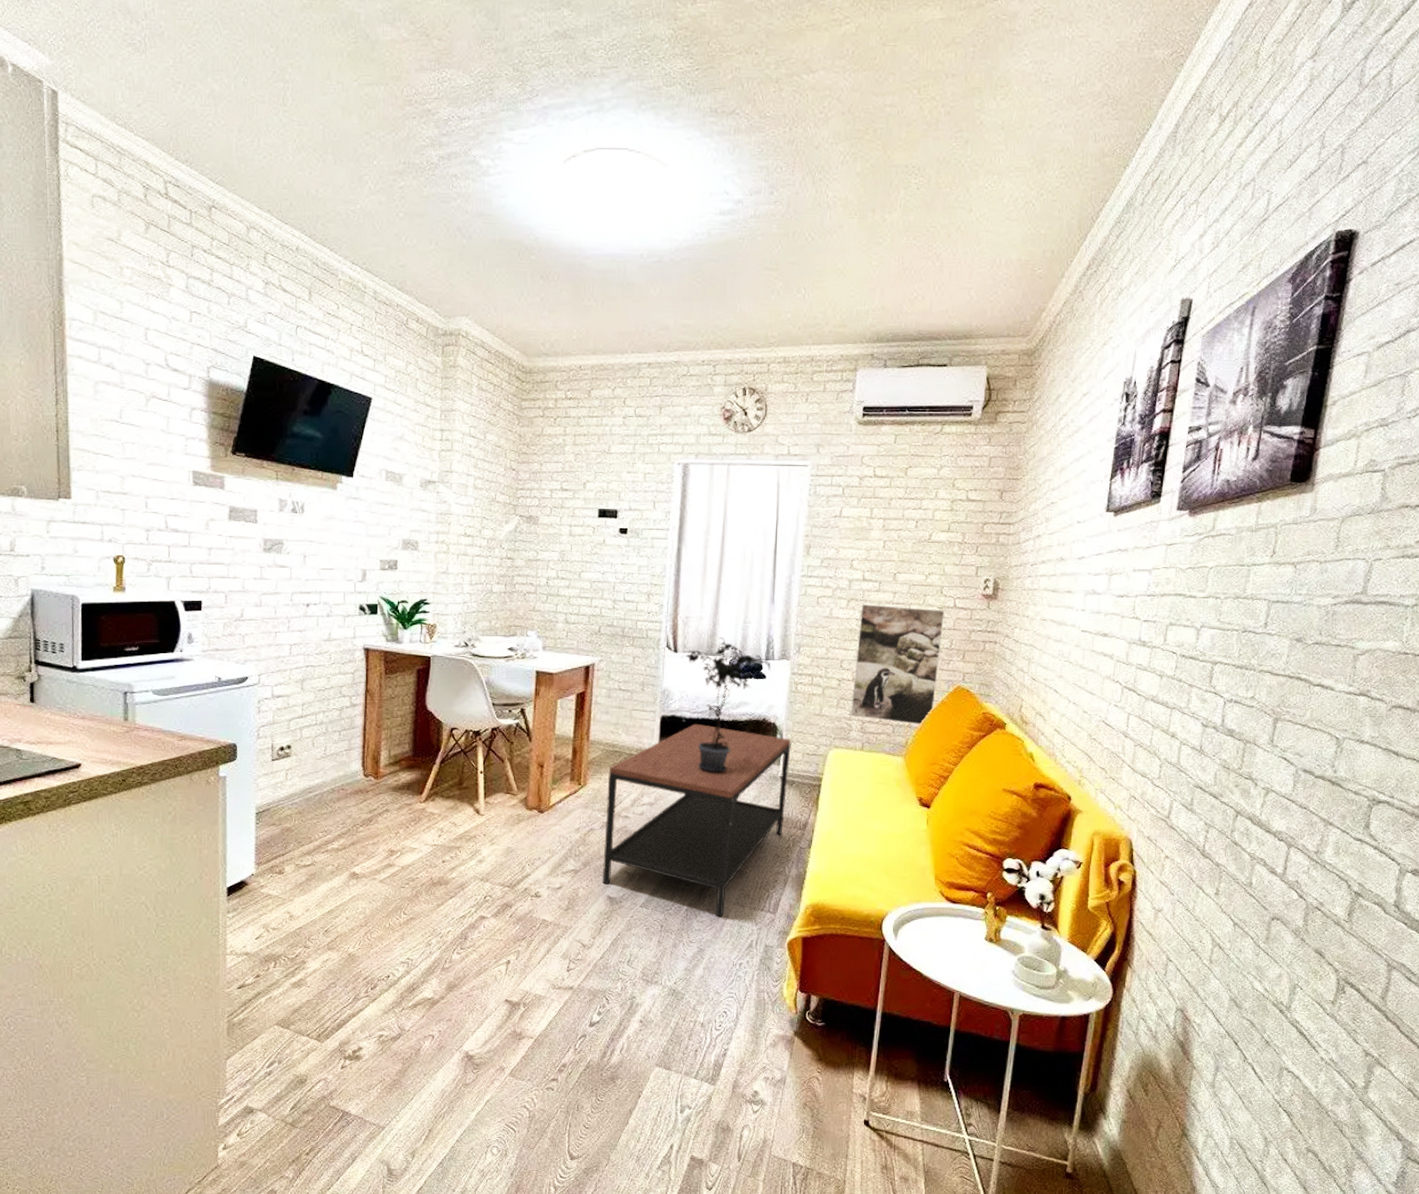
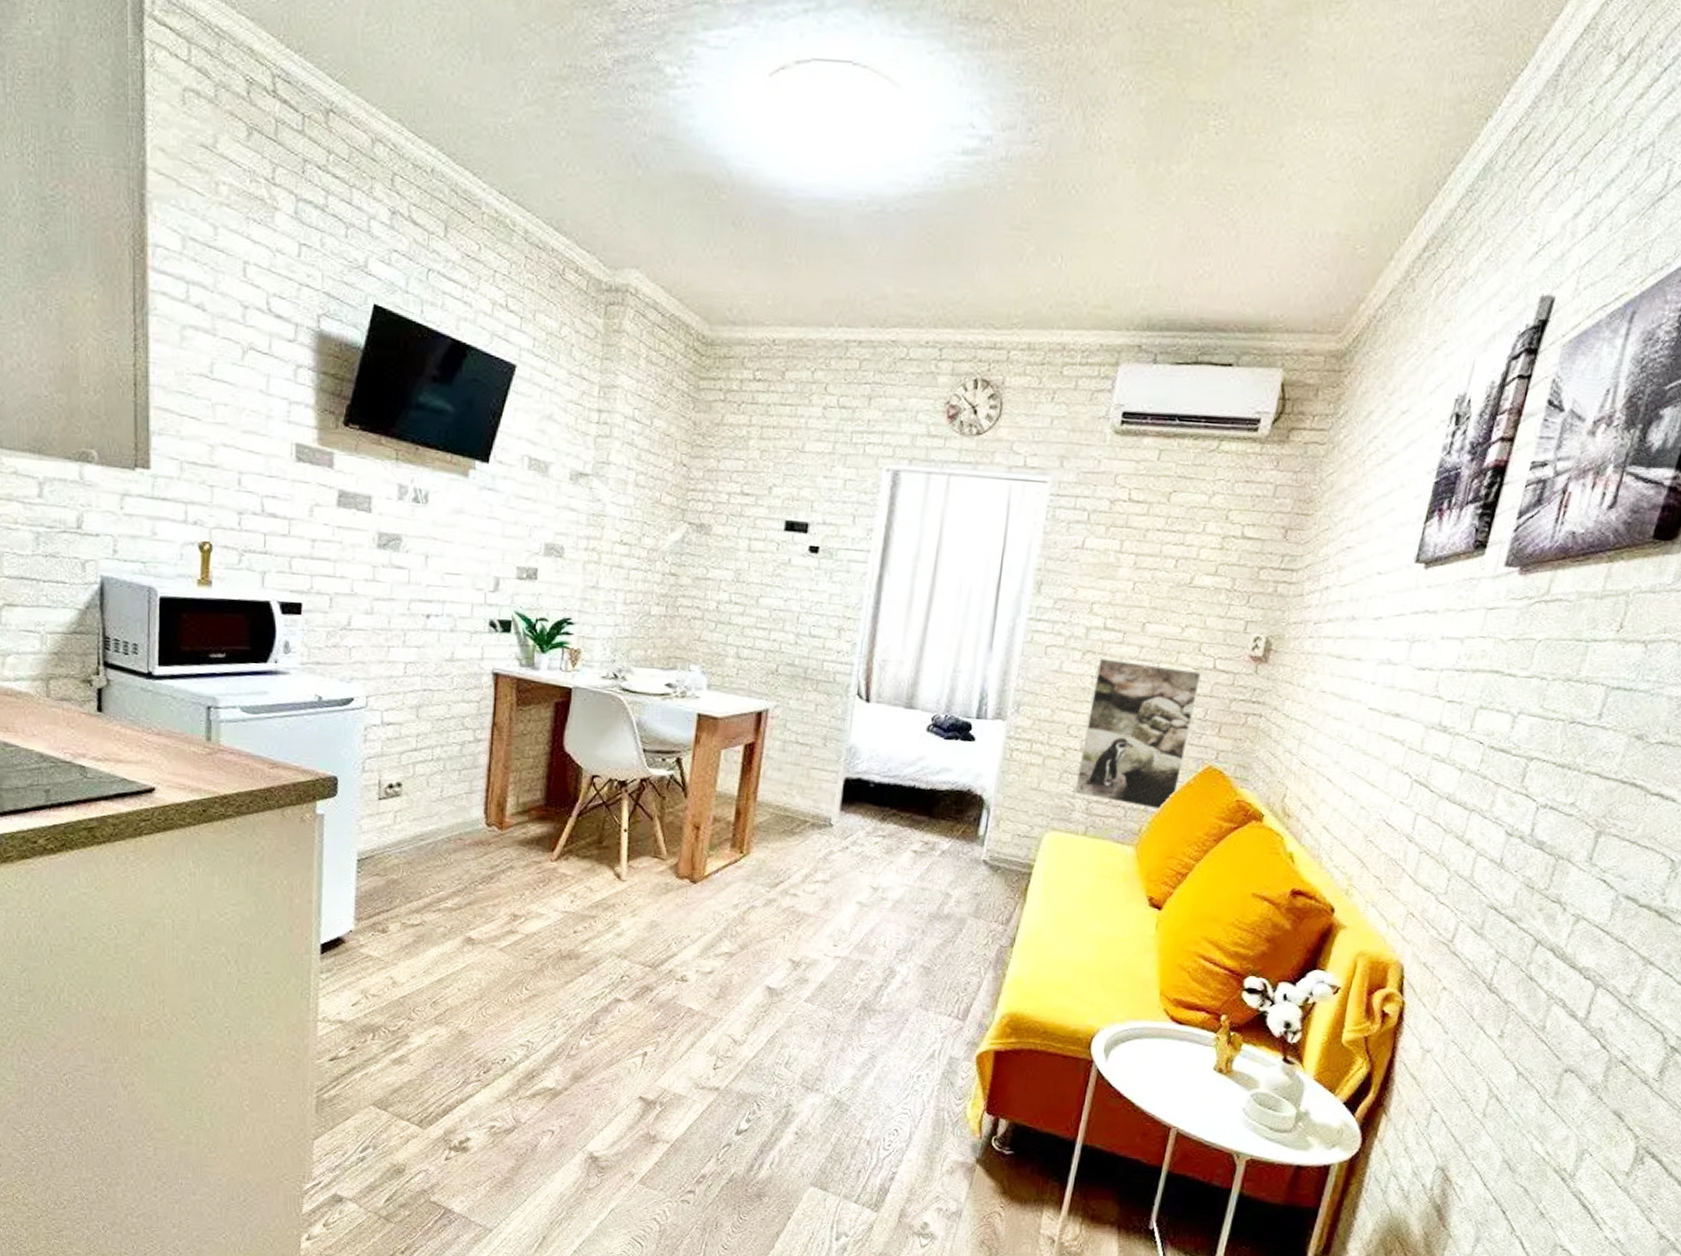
coffee table: present [602,723,791,917] -> none [761,789,1000,1020]
potted plant: present [682,637,771,772] -> none [875,687,982,850]

